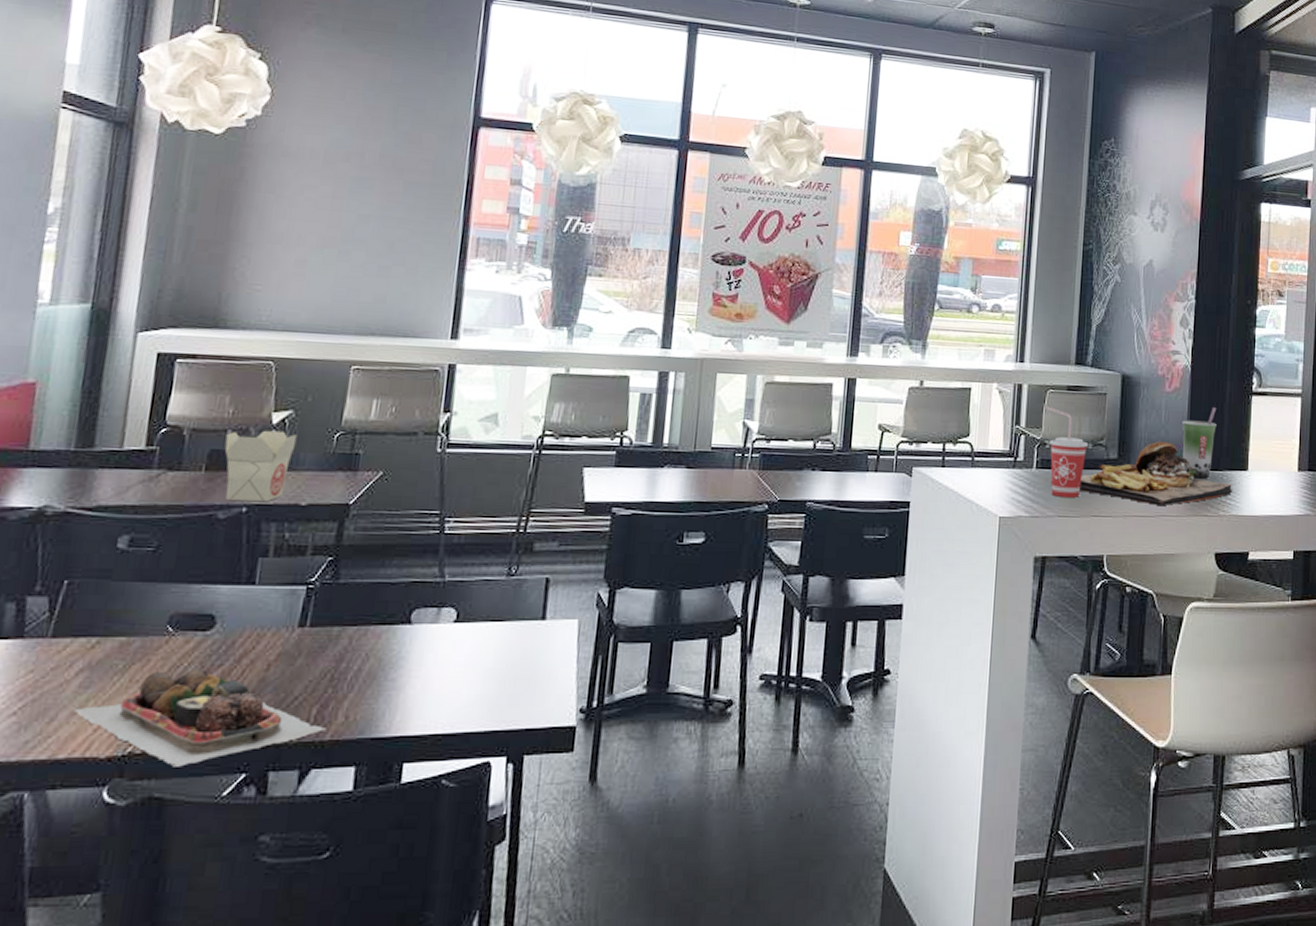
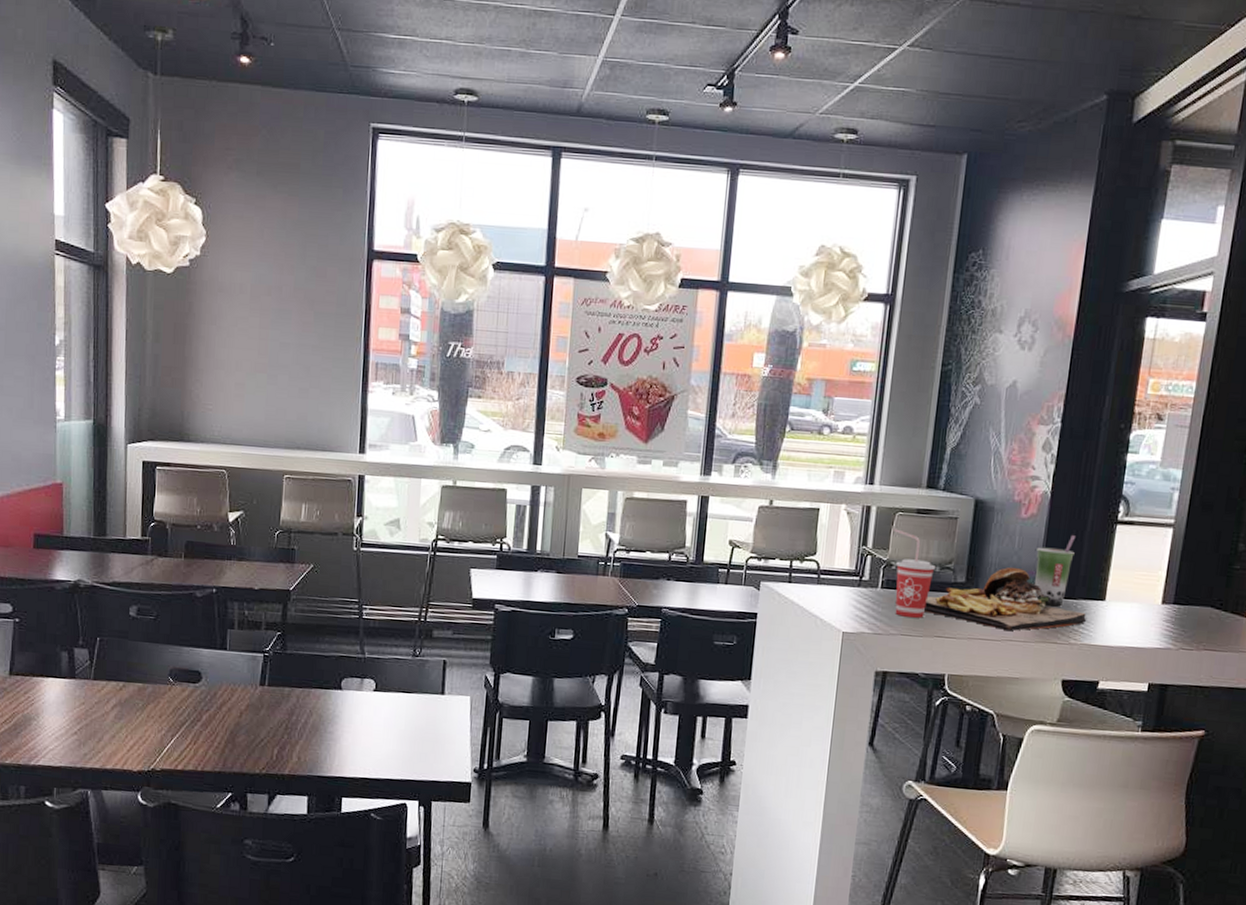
food tray: present [73,669,327,767] -> none [113,710,286,783]
takeout container: present [224,430,298,502] -> none [196,526,248,585]

